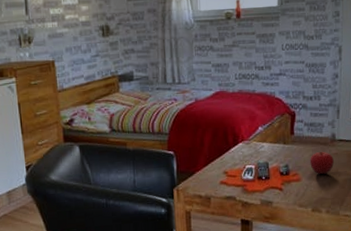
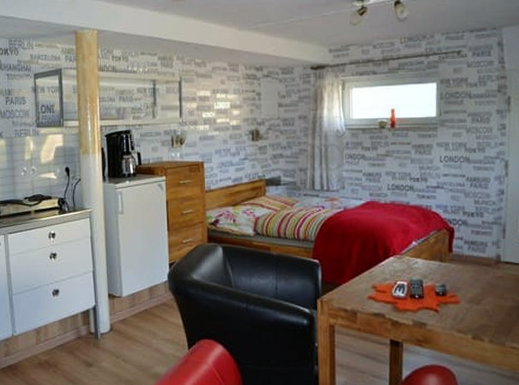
fruit: present [310,151,334,175] -> none [470,273,499,299]

